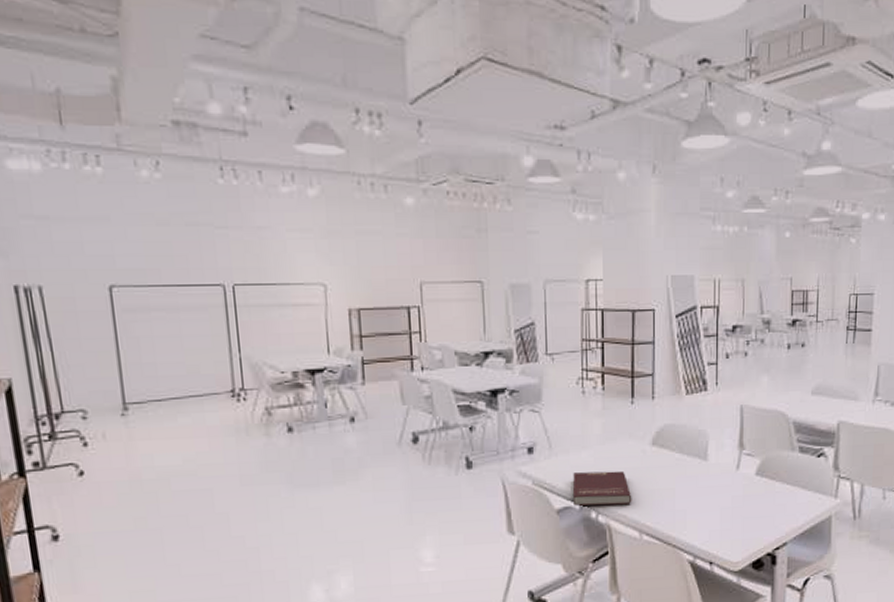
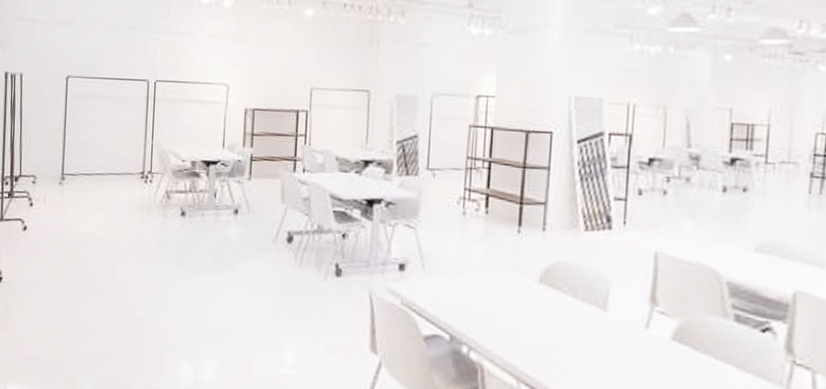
book: present [573,470,632,506] -> none [444,299,511,346]

